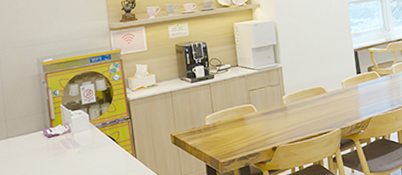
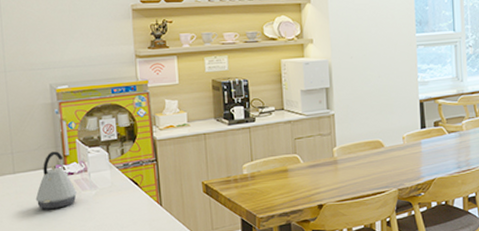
kettle: none [26,116,62,168] -> present [35,151,77,209]

